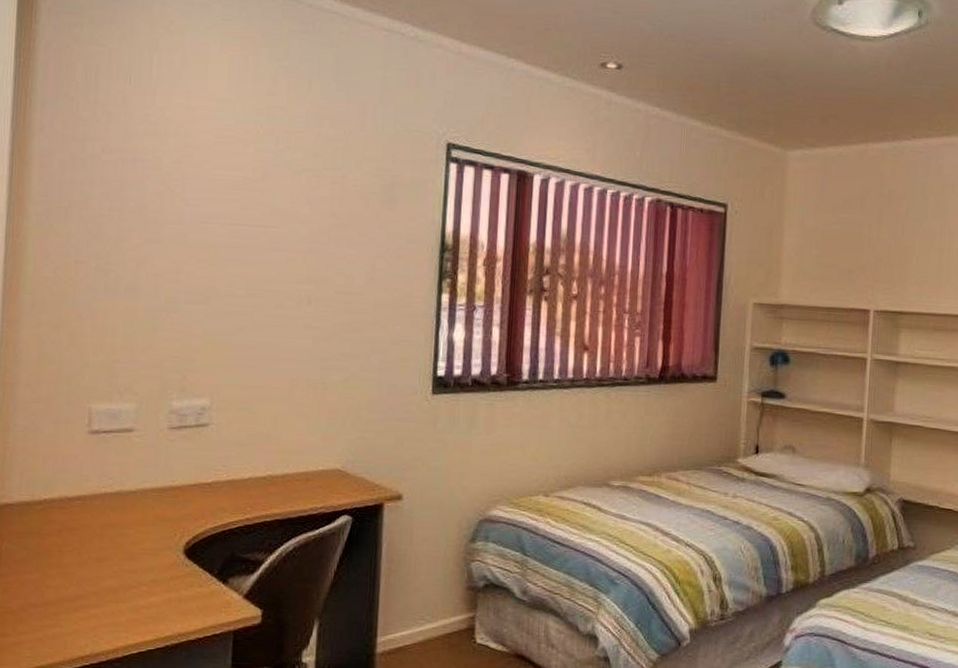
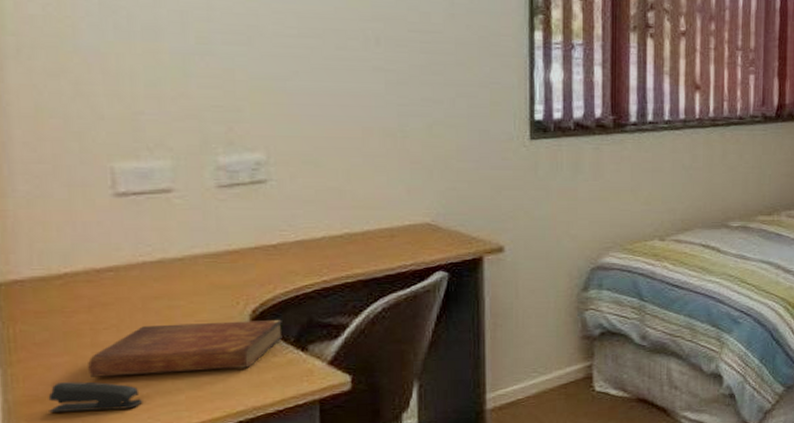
stapler: none [18,597,92,626] -> present [48,382,143,412]
bible: none [52,550,209,596] -> present [88,319,283,377]

